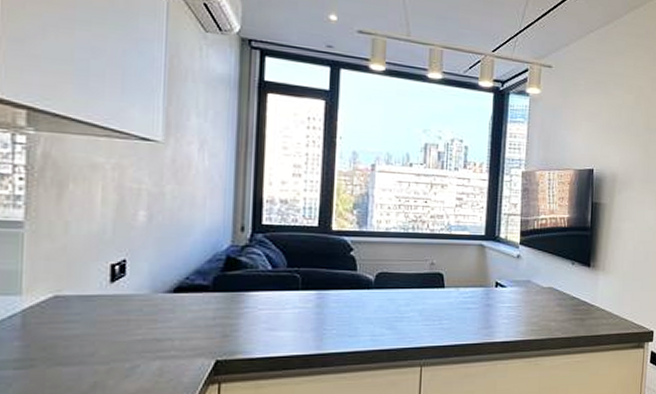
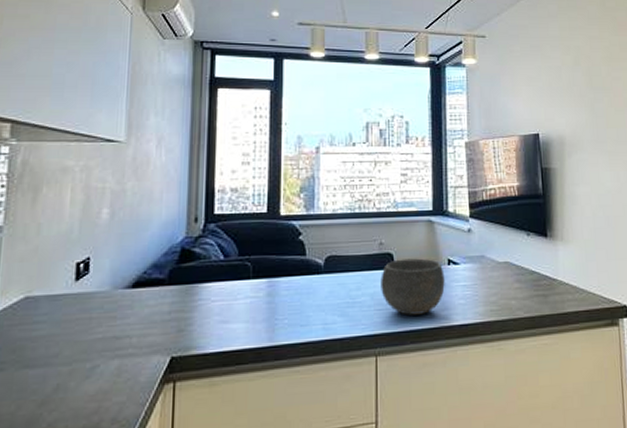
bowl: none [429,279,492,331] -> present [381,258,445,315]

